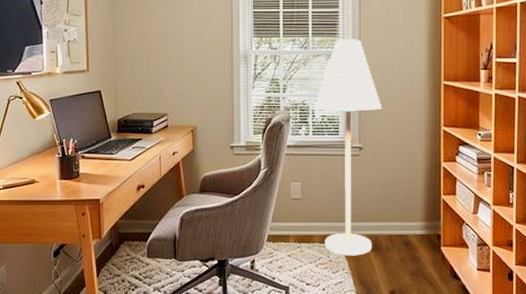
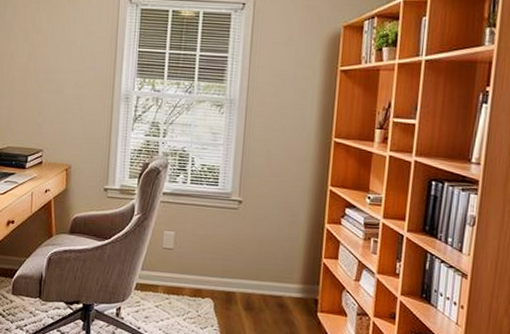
floor lamp: present [314,39,383,256] -> none [194,86,267,314]

